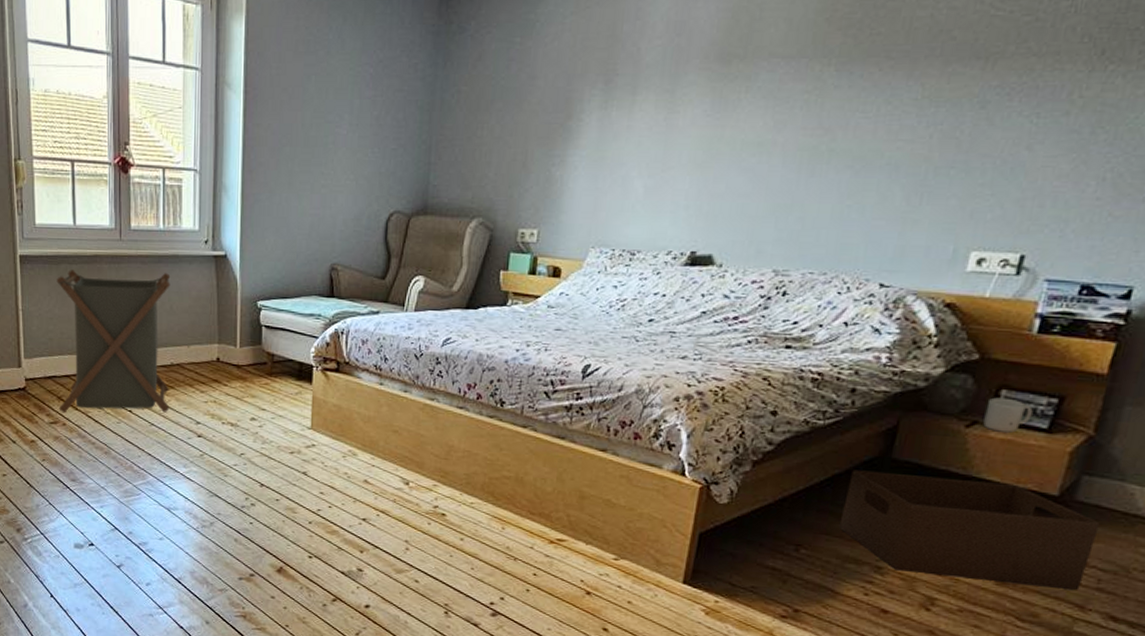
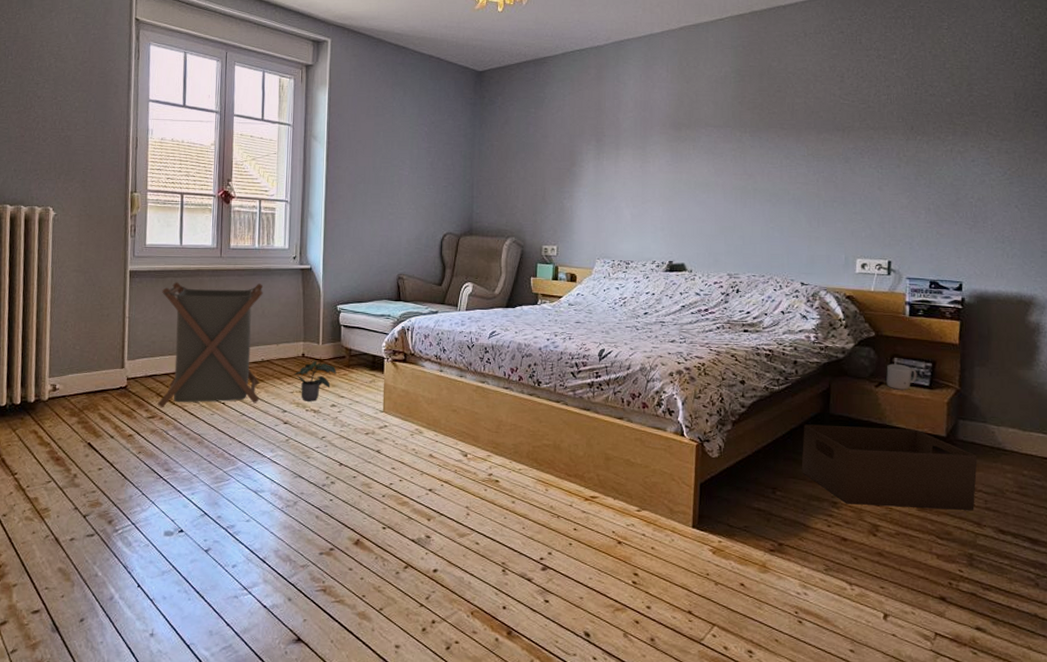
potted plant: none [206,366,257,413] -> present [292,360,337,402]

